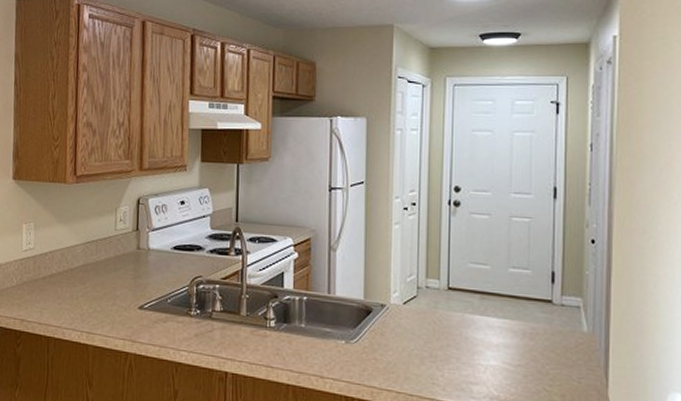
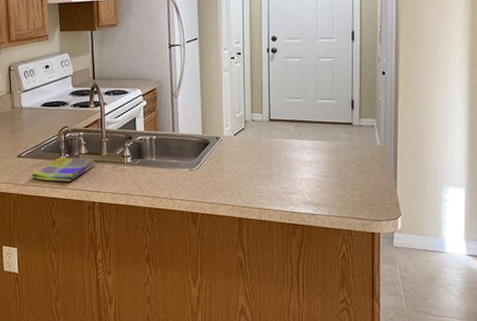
dish towel: none [154,313,231,344] -> present [32,157,95,181]

